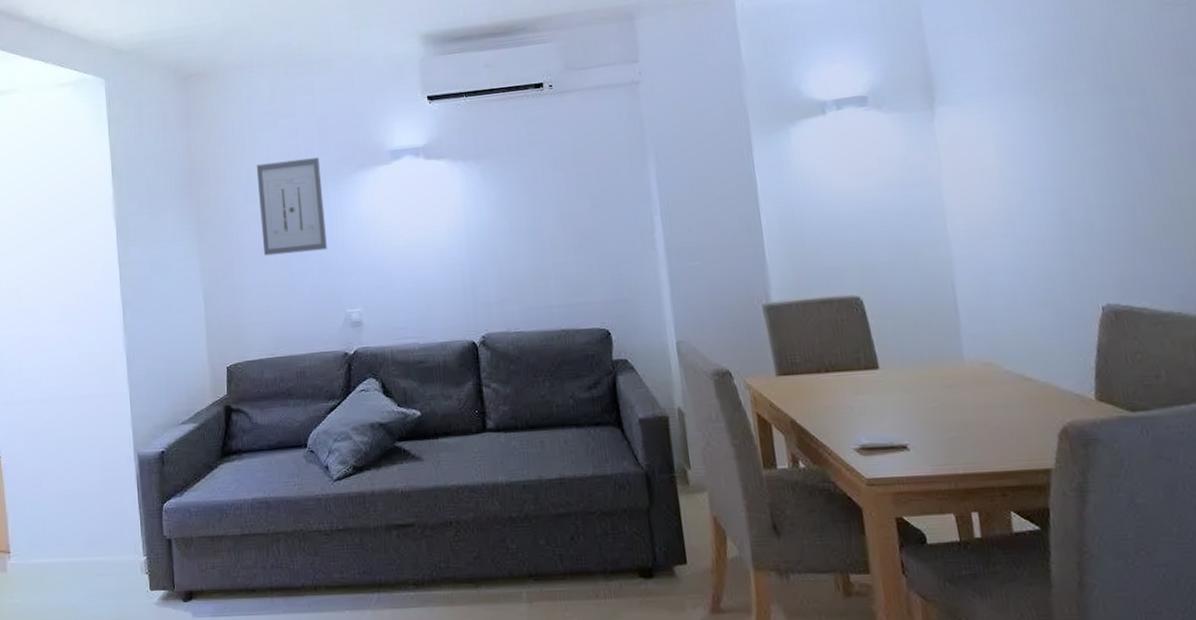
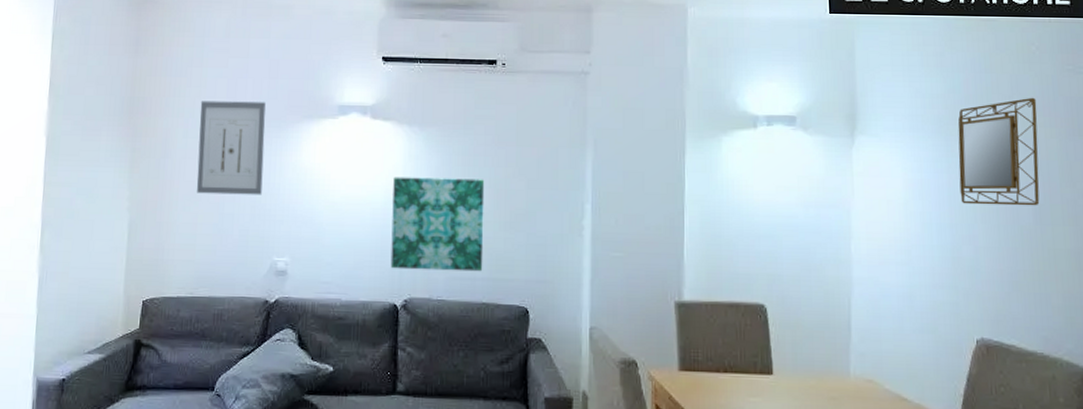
wall art: none [455,205,558,307] -> present [390,177,485,272]
home mirror: none [1048,38,1154,164] -> present [957,97,1040,206]

